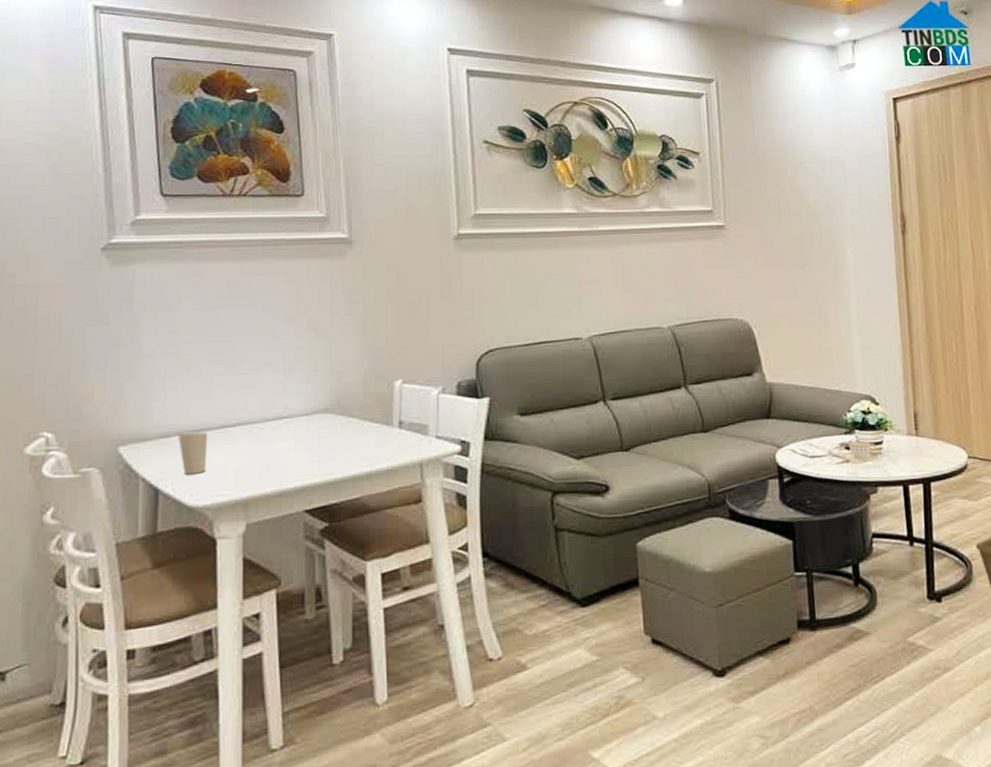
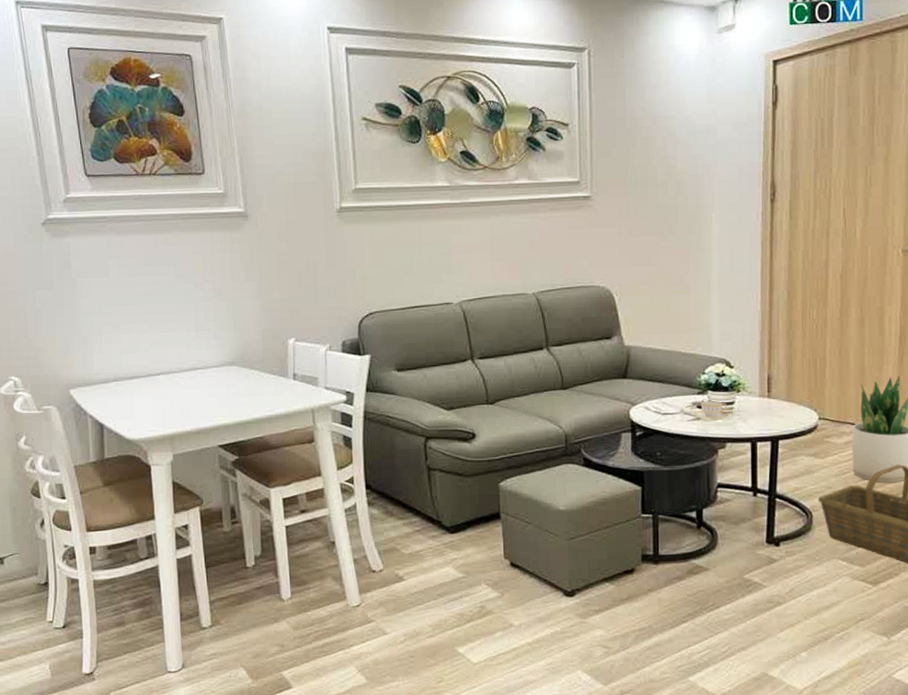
cup: present [178,432,208,475] -> none [115,379,139,413]

